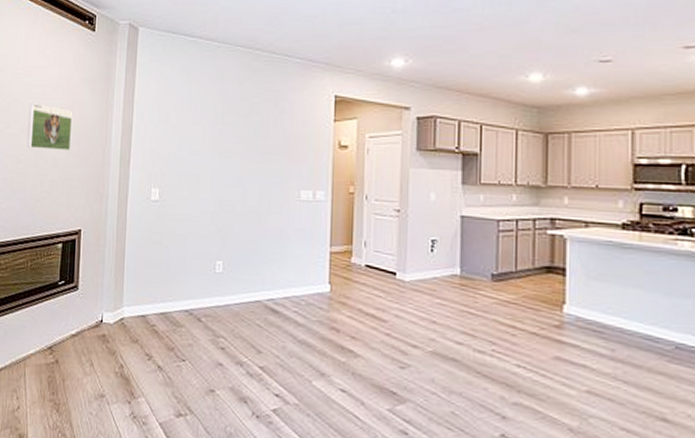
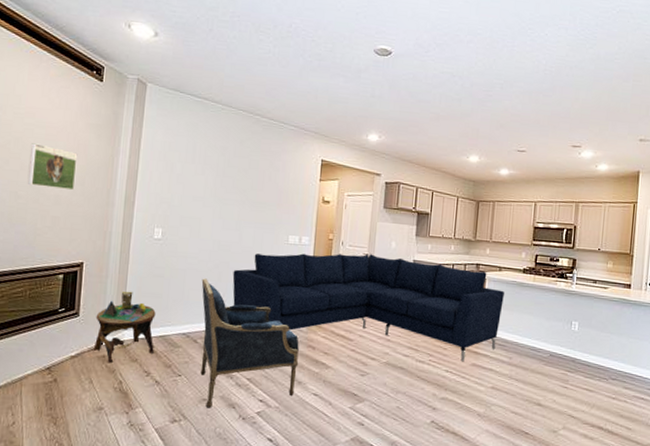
side table: none [93,261,156,344] -> present [93,291,156,364]
armchair: none [203,245,320,402] -> present [200,278,299,408]
sofa: none [237,209,597,354] -> present [232,253,505,362]

